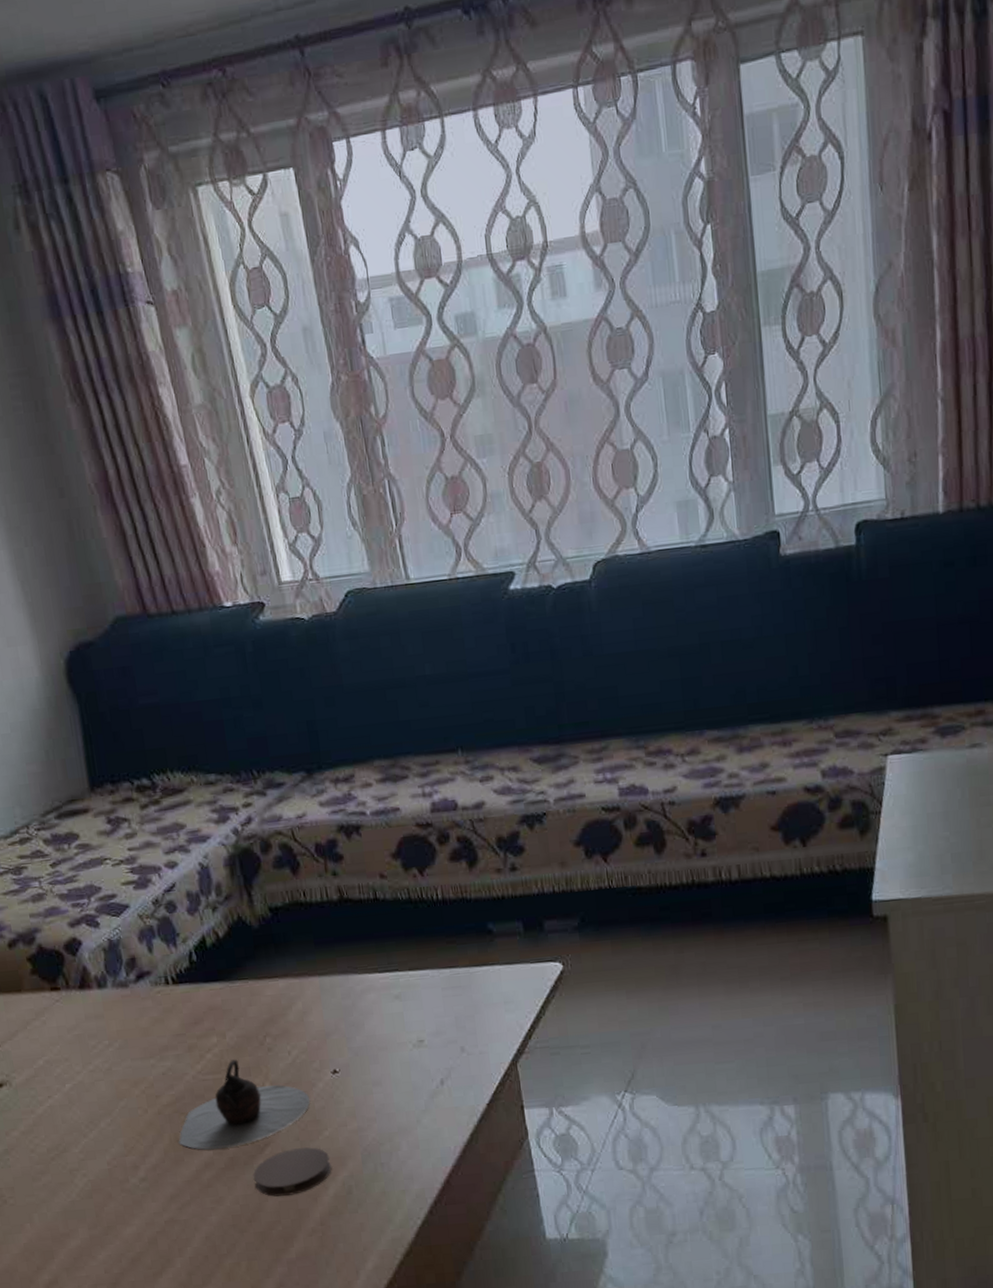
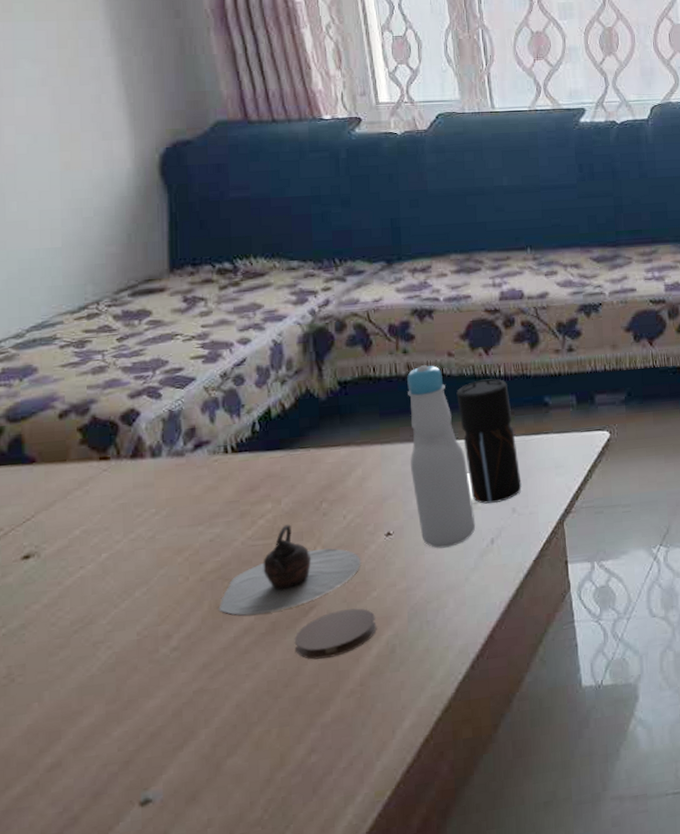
bottle: none [339,888,424,1088] -> present [407,365,476,549]
pepper grinder: none [392,903,469,1042] -> present [456,378,522,504]

